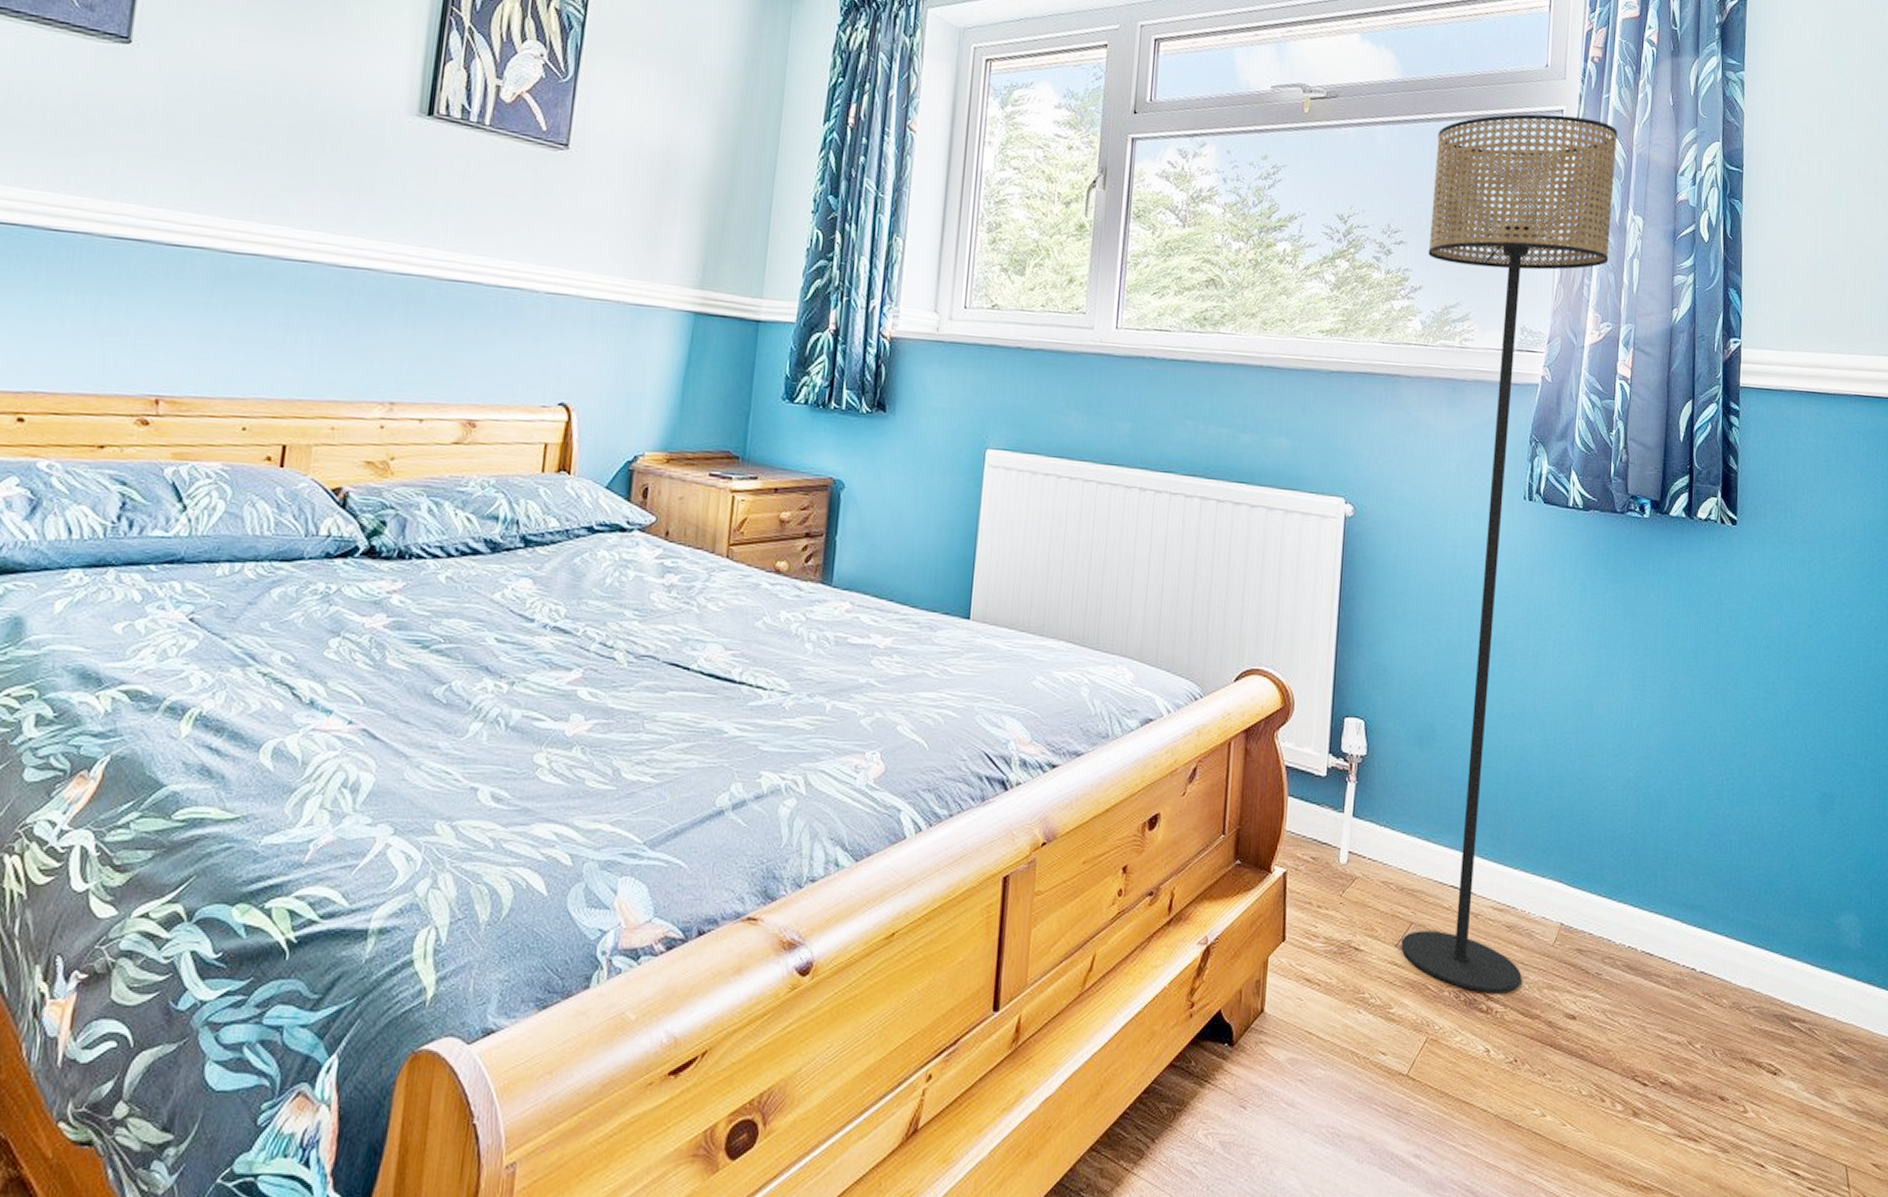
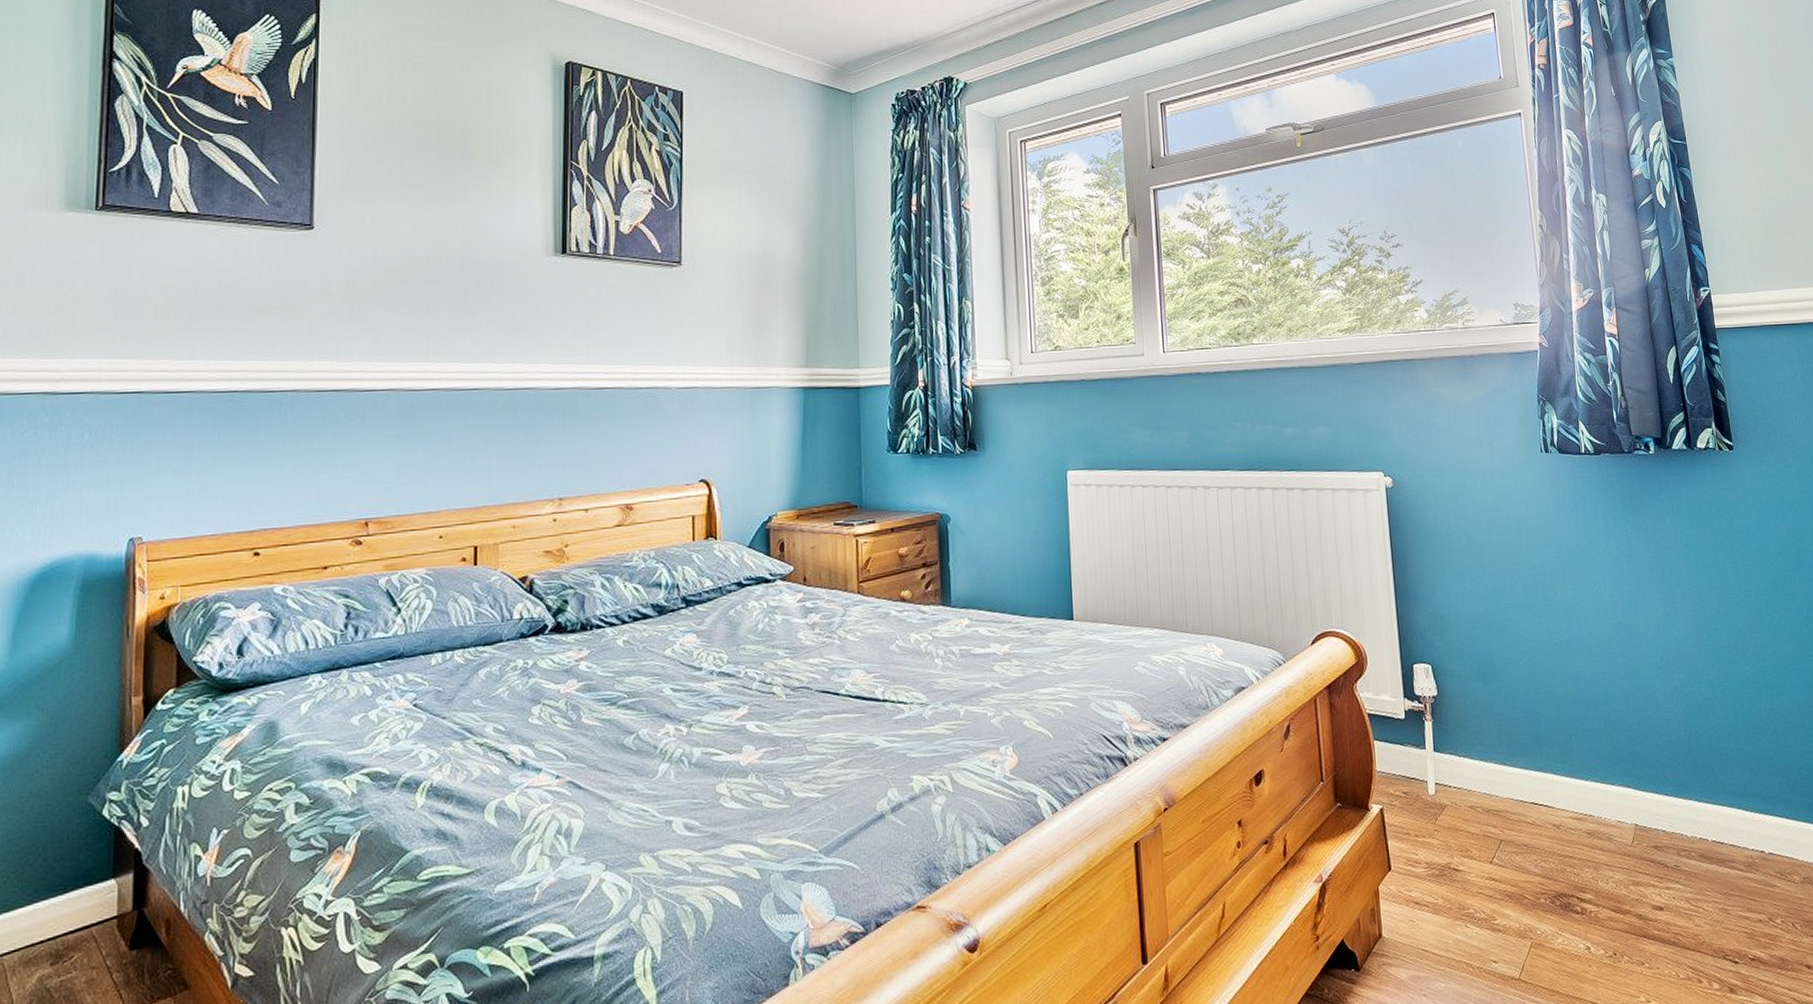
floor lamp: present [1401,114,1618,994] -> none [1415,117,1609,896]

